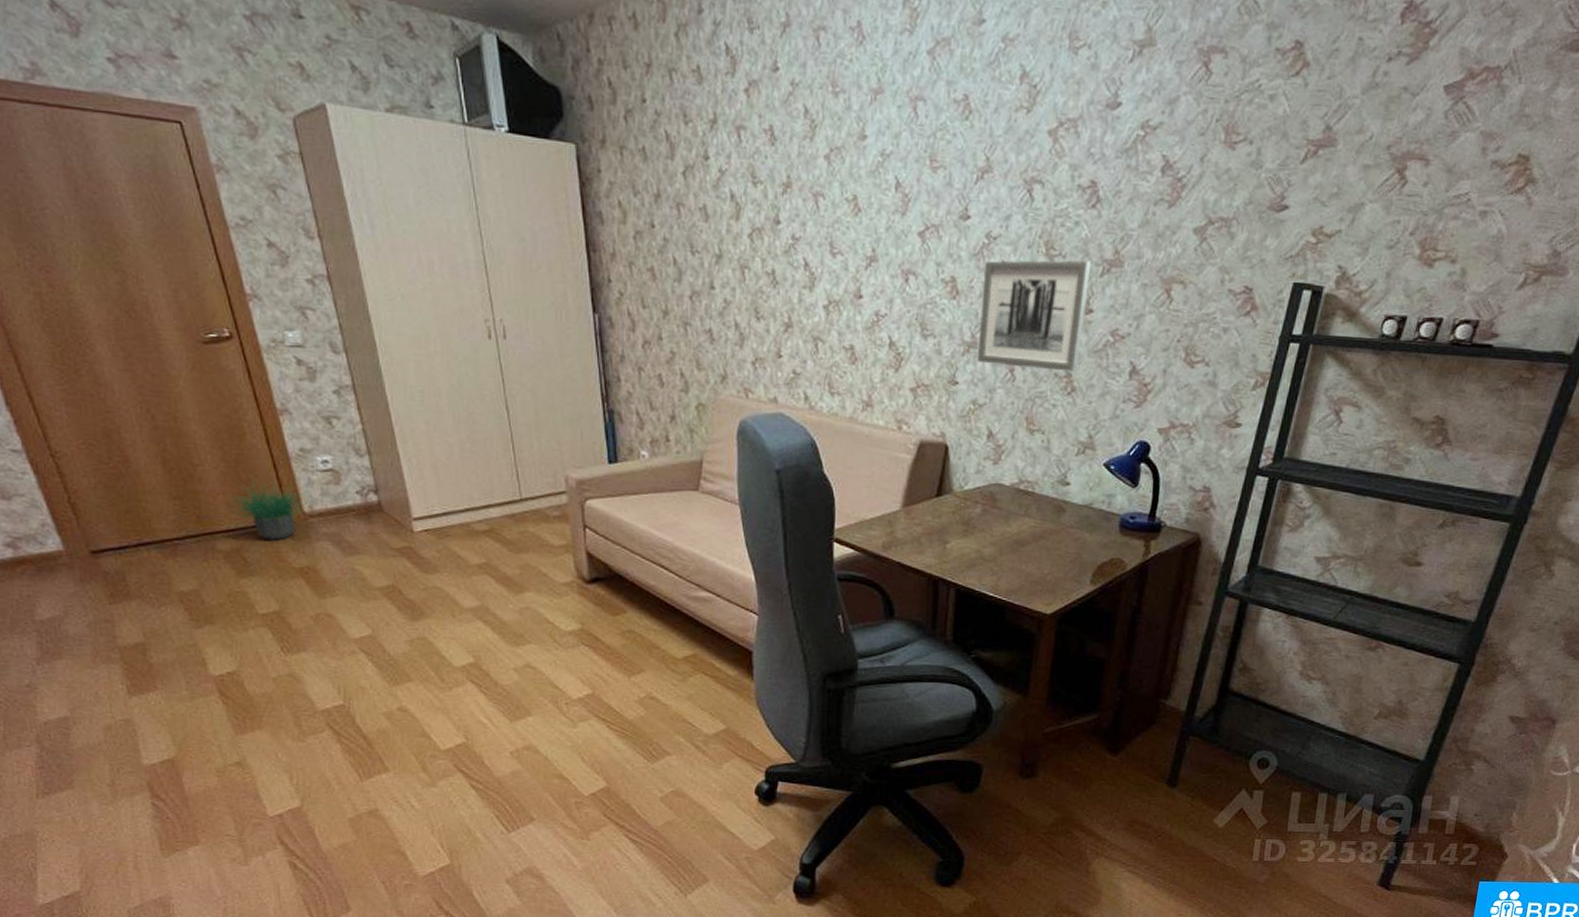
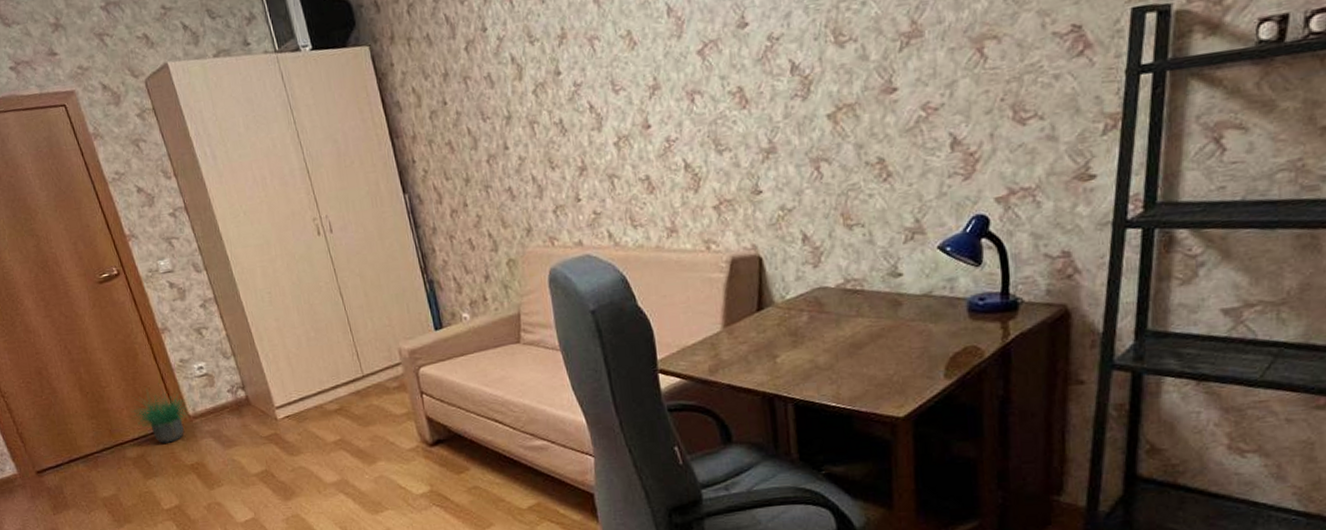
wall art: present [977,260,1092,372] -> none [771,39,890,166]

